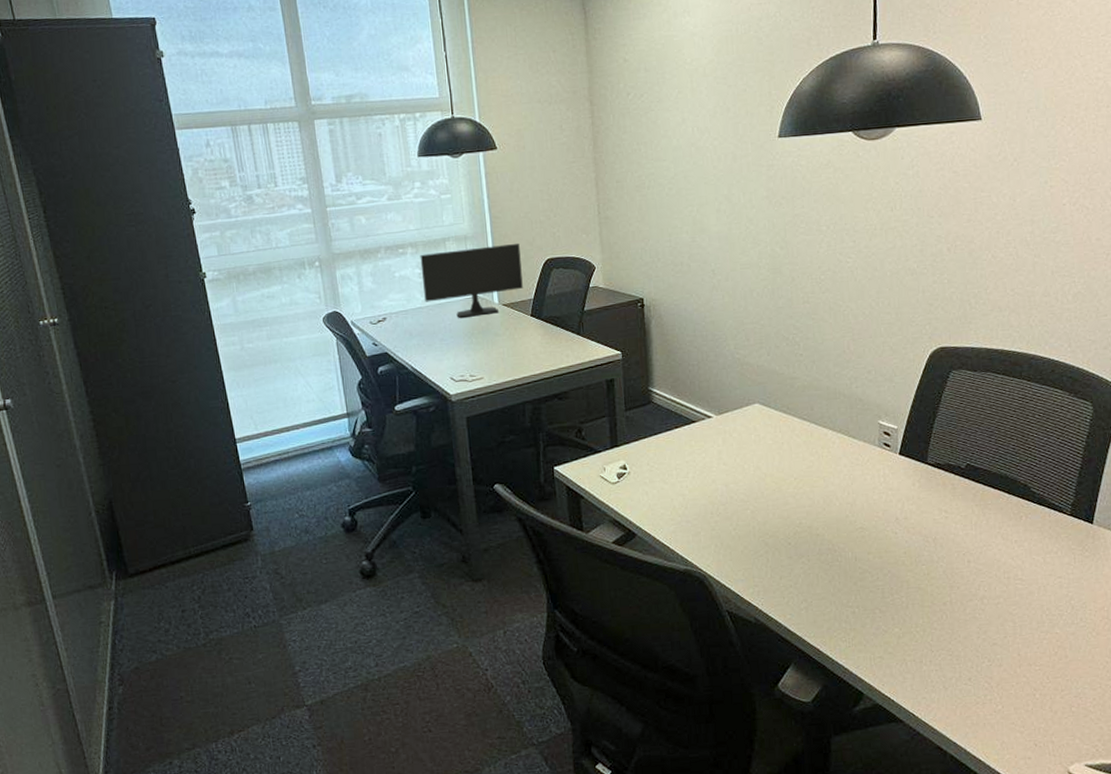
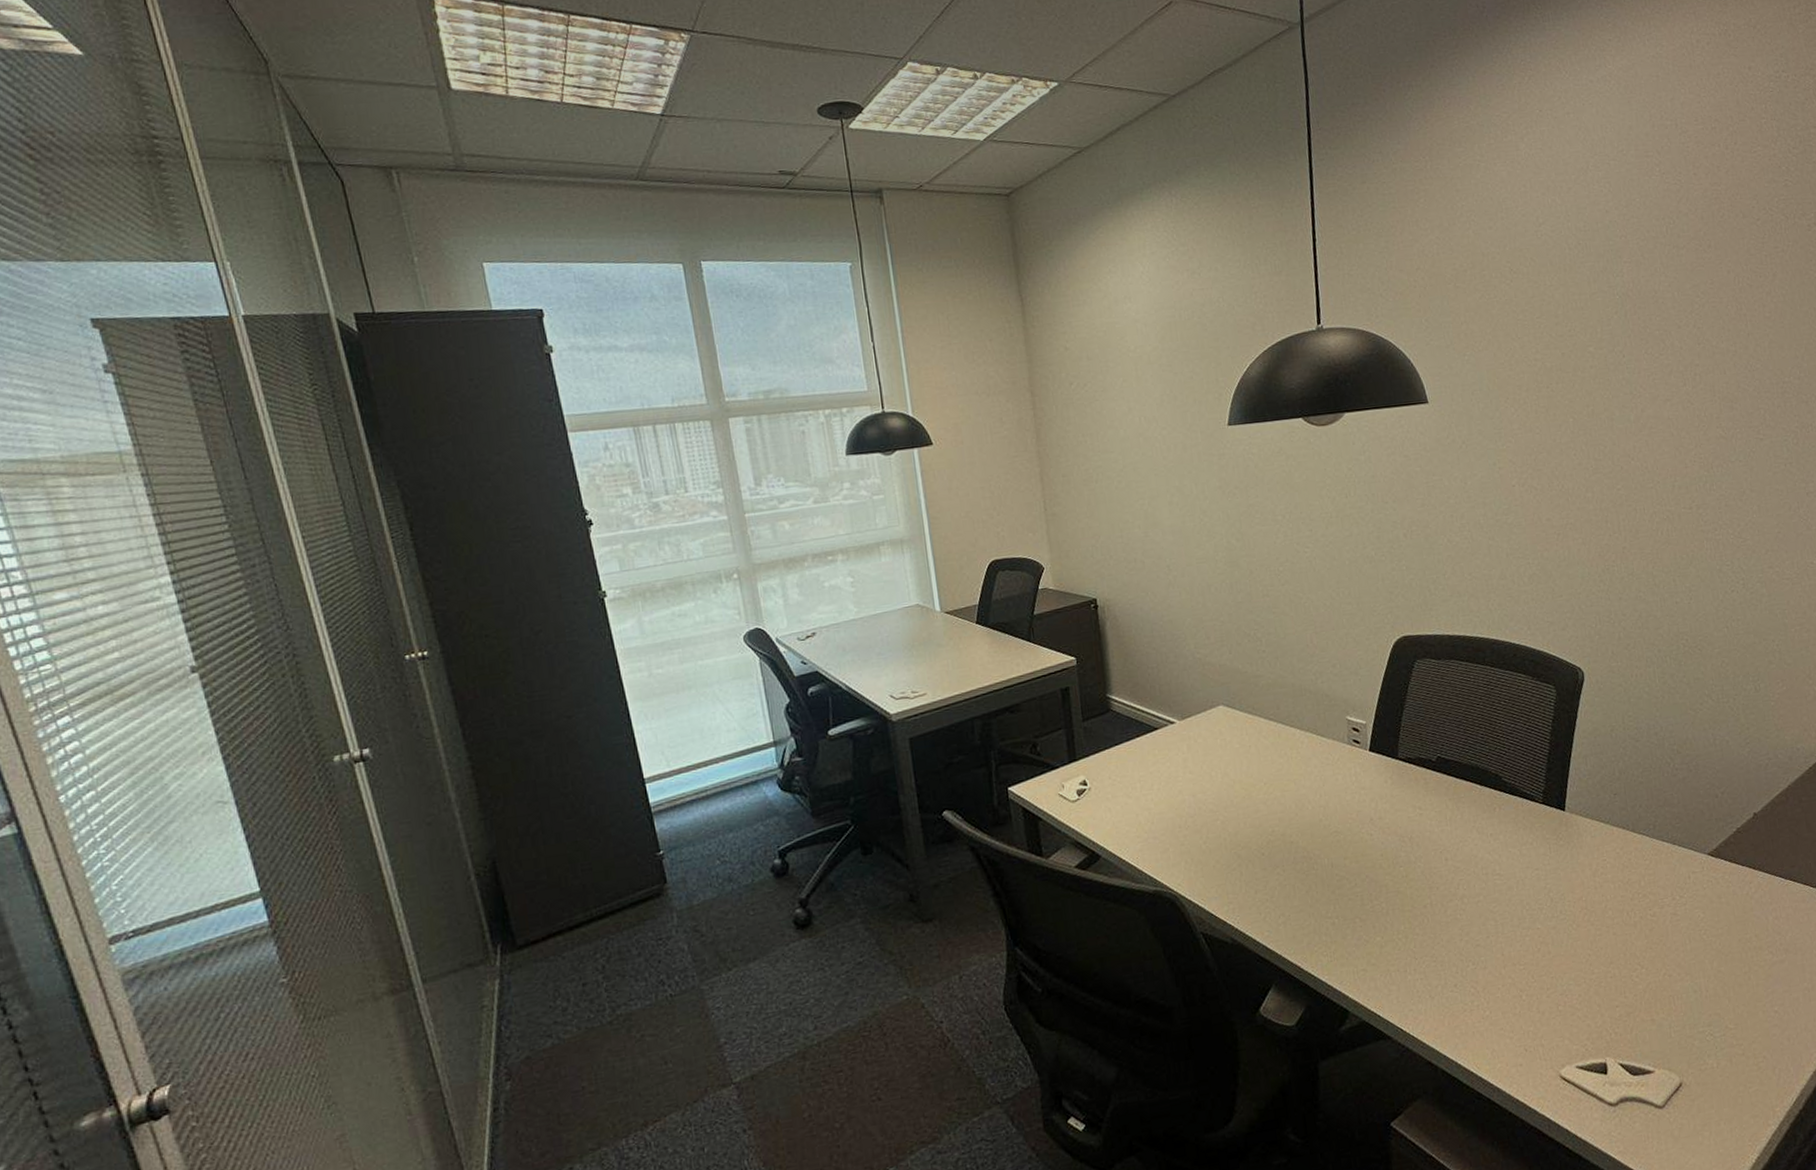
computer monitor: present [420,243,523,319] -> none [851,544,967,630]

